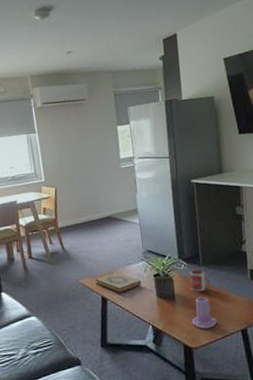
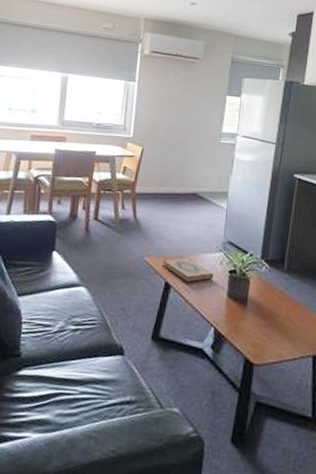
mug: present [189,269,210,292] -> none [267,274,290,302]
candle: present [192,294,218,329] -> none [261,305,289,346]

